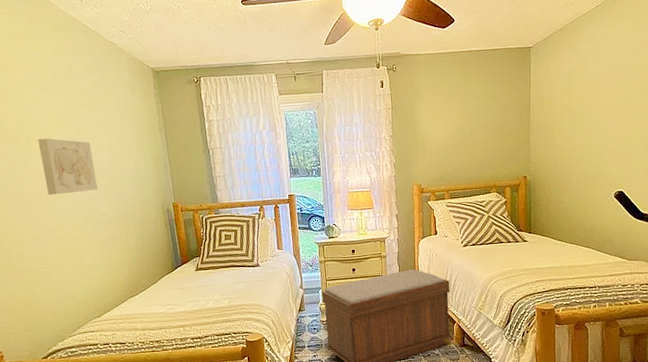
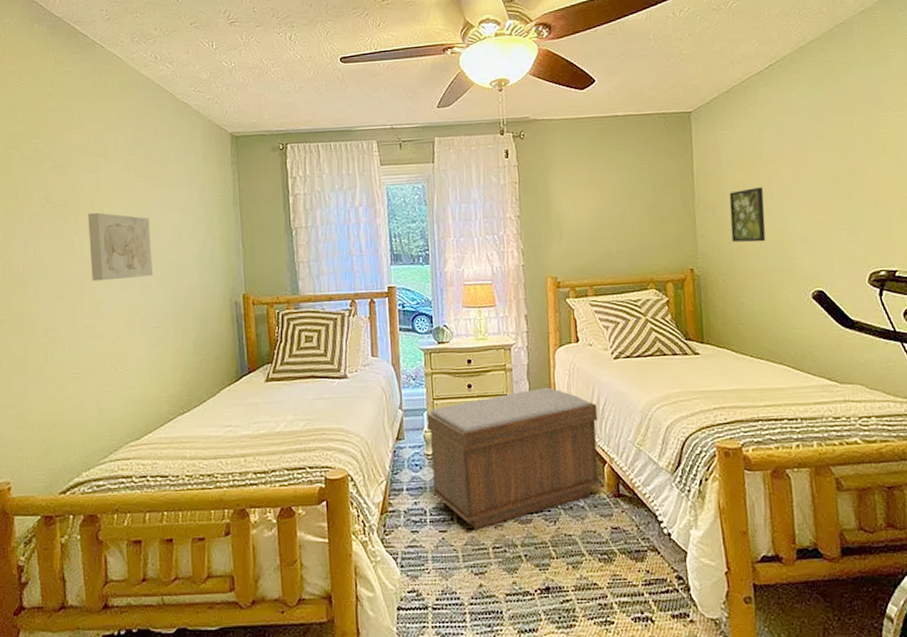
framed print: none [556,110,584,155] -> present [729,187,766,243]

